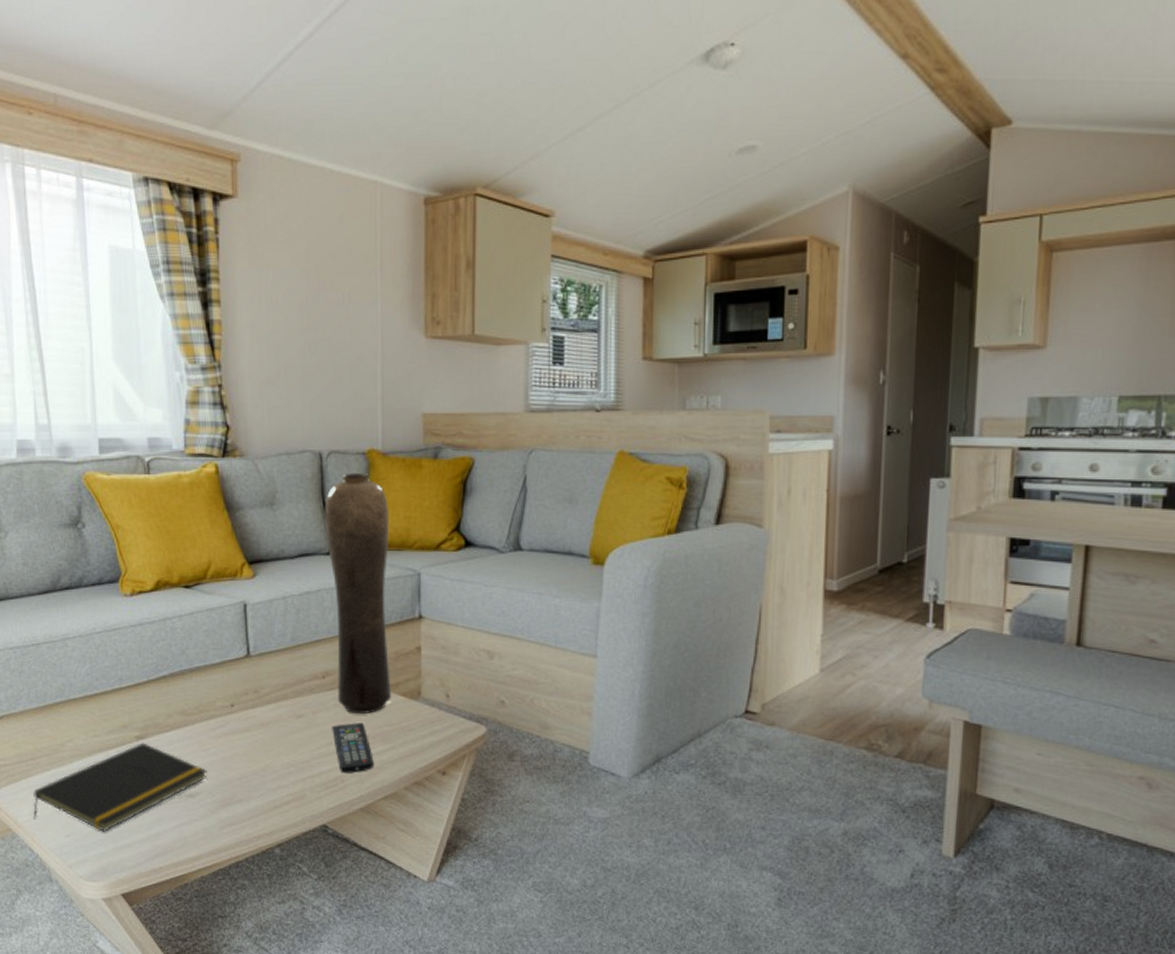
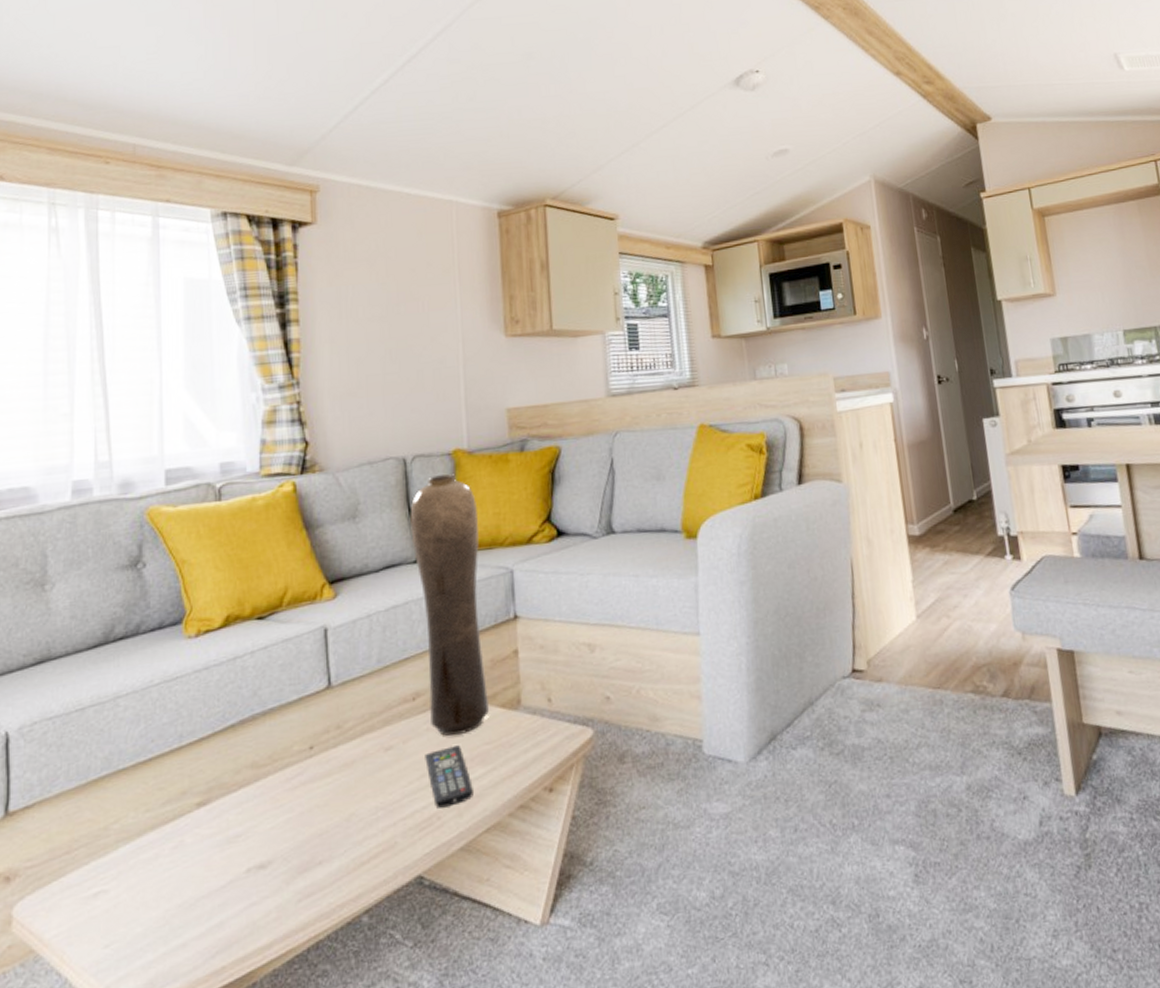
notepad: present [33,742,207,832] -> none [64,809,282,933]

